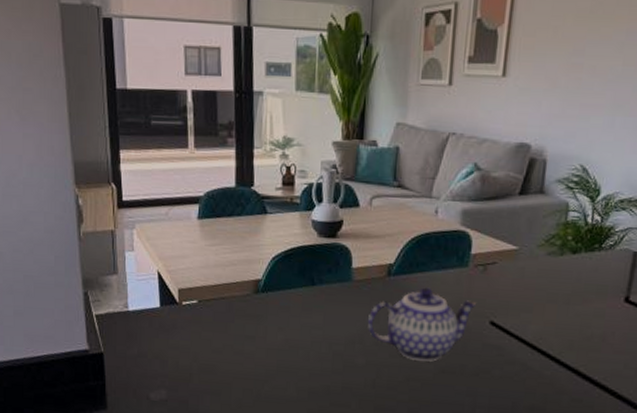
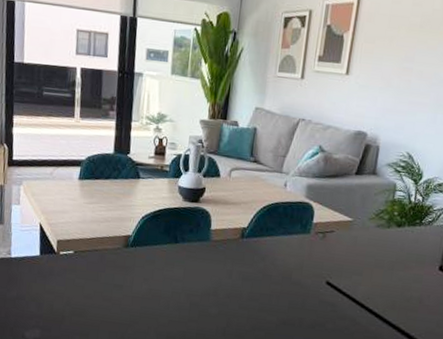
teapot: present [367,287,476,362] -> none [221,249,315,314]

